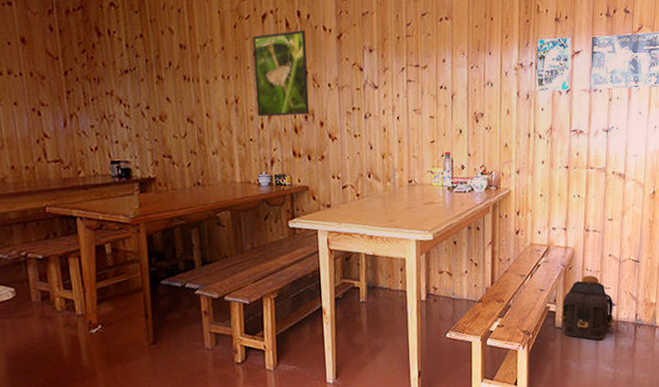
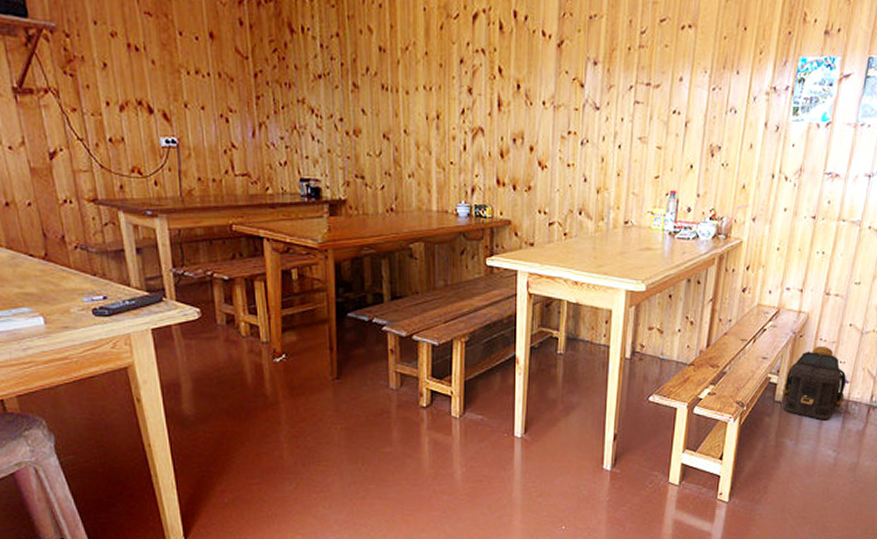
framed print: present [252,29,310,117] -> none [460,34,522,137]

